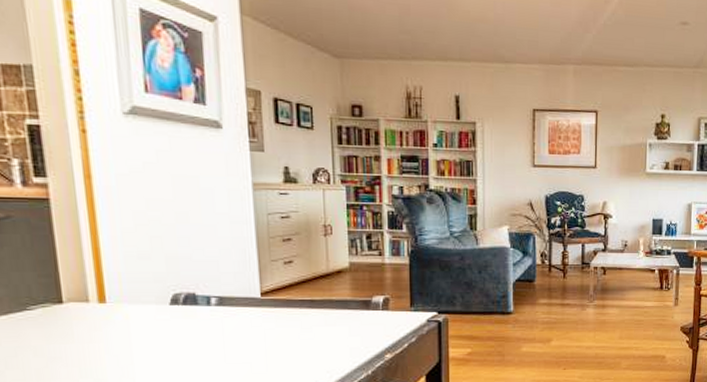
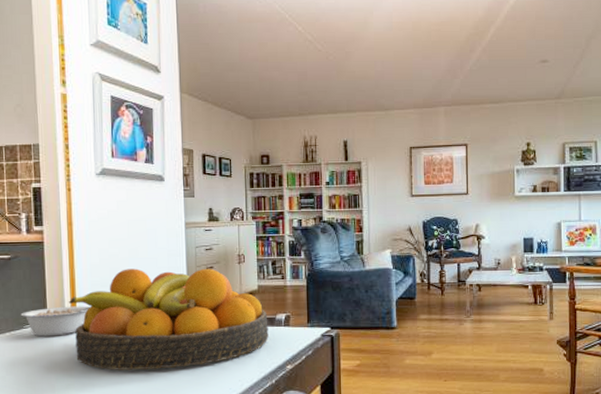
legume: none [21,282,124,321] -> present [20,306,90,337]
fruit bowl: none [93,237,363,362] -> present [69,268,269,370]

